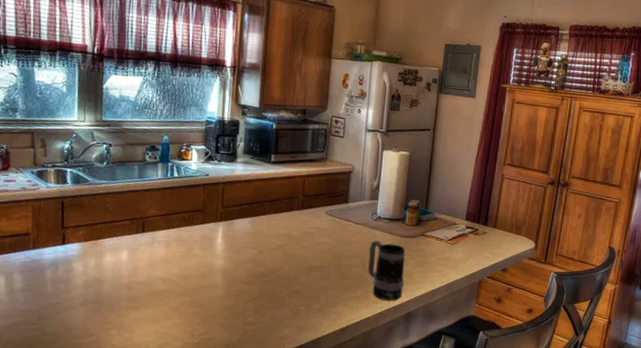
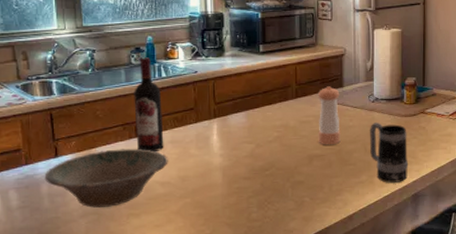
bowl: none [50,242,172,298] -> present [44,148,168,208]
wine bottle: none [143,156,171,249] -> present [134,57,164,153]
pepper shaker: none [319,201,345,258] -> present [318,86,341,145]

